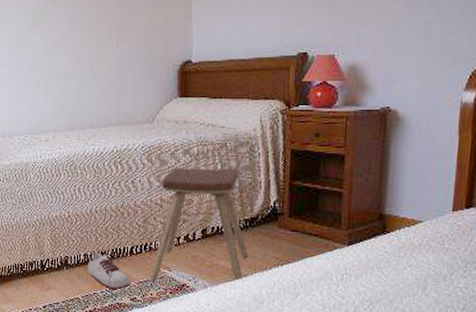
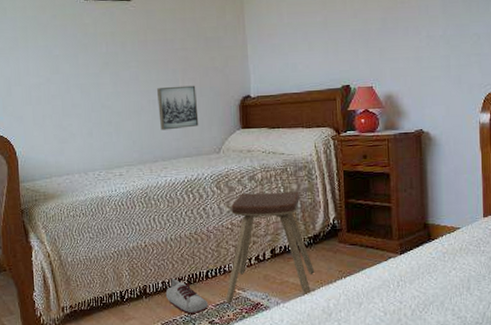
wall art: none [90,47,133,95] -> present [157,85,199,130]

